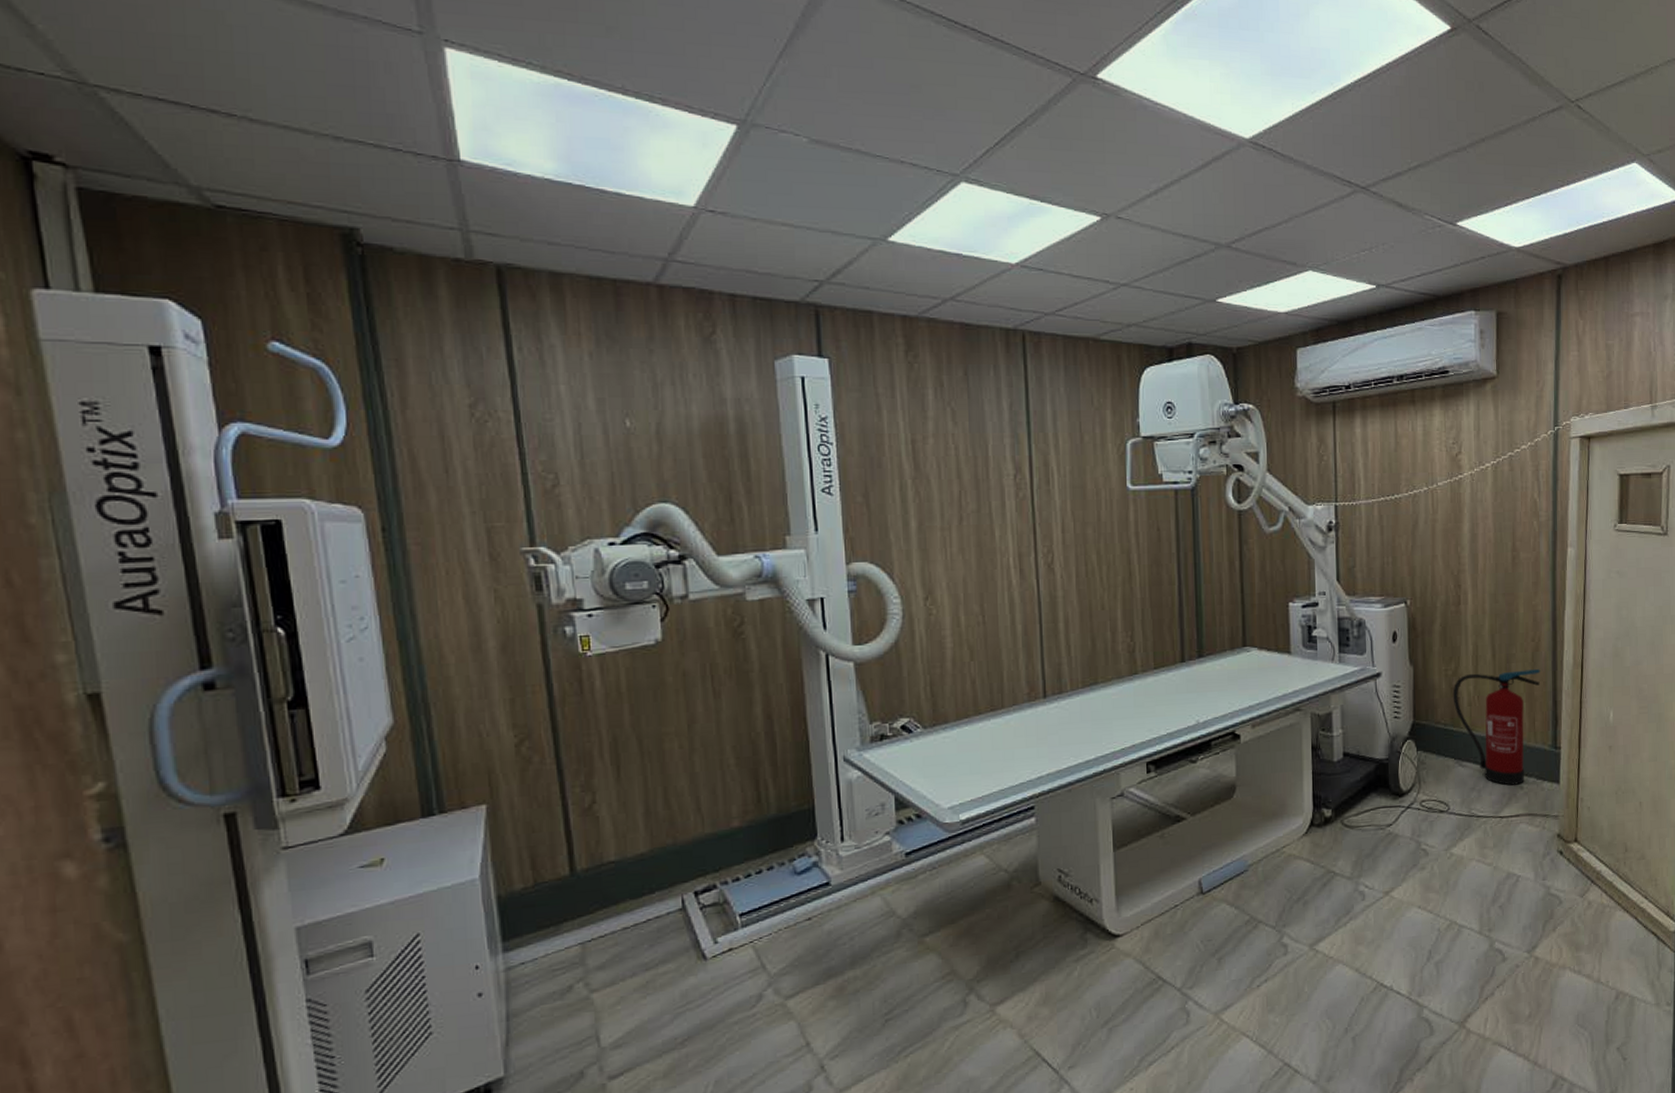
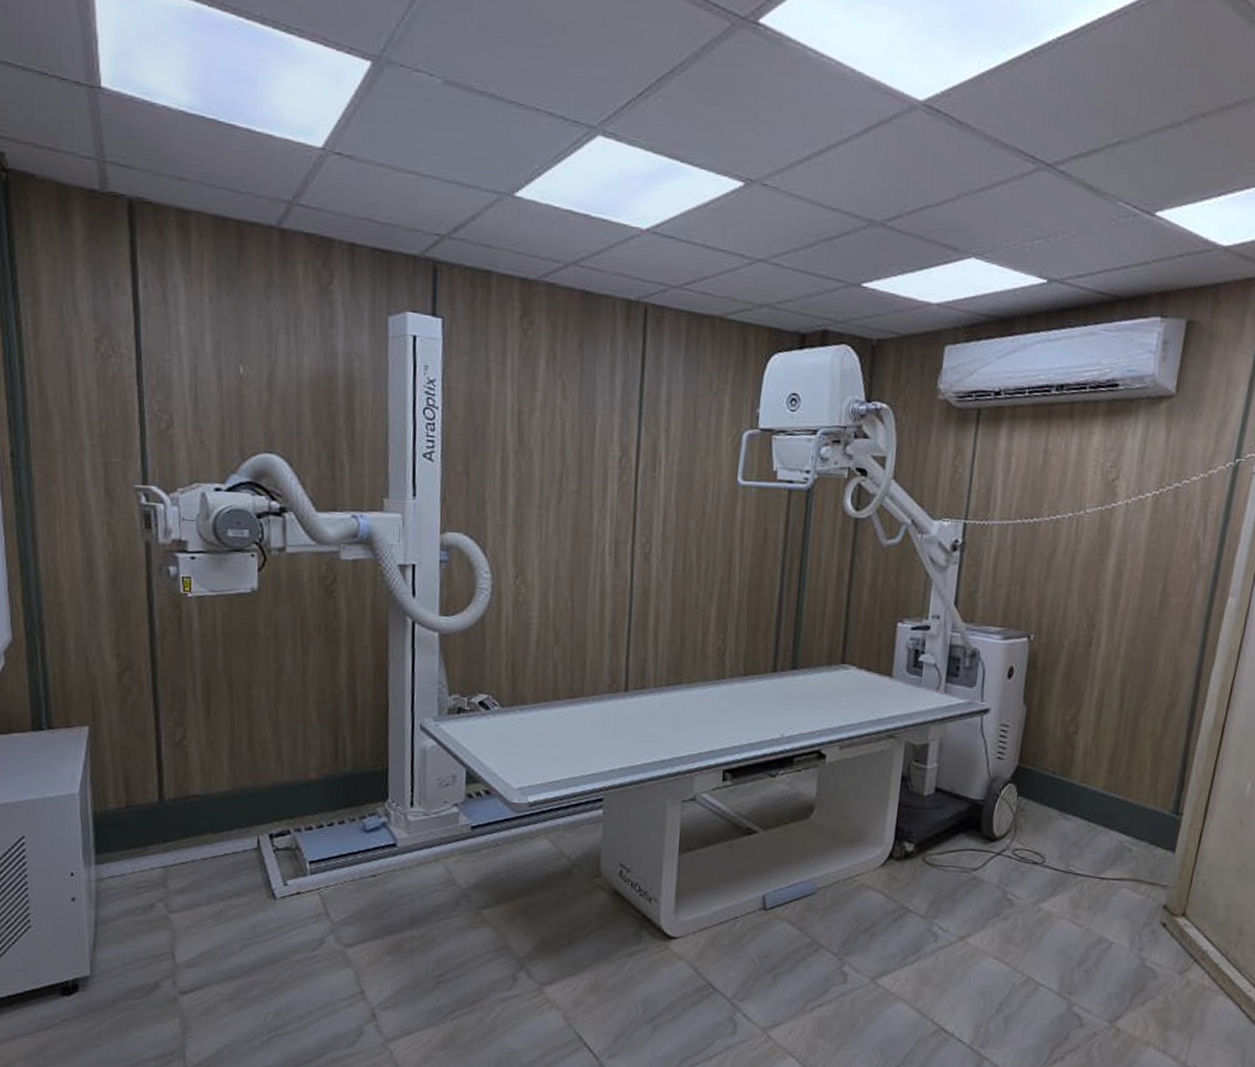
fire extinguisher: present [1453,669,1541,786] -> none [1066,722,1173,847]

